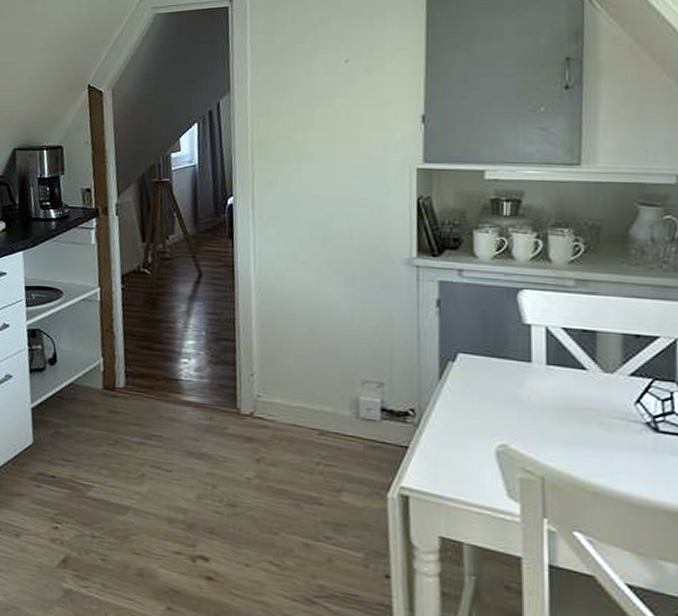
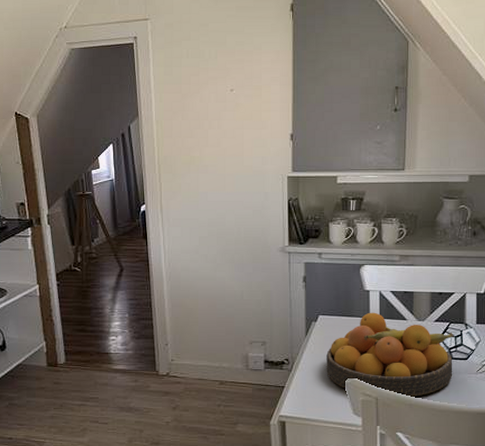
fruit bowl: none [468,354,660,482] -> present [326,312,454,397]

